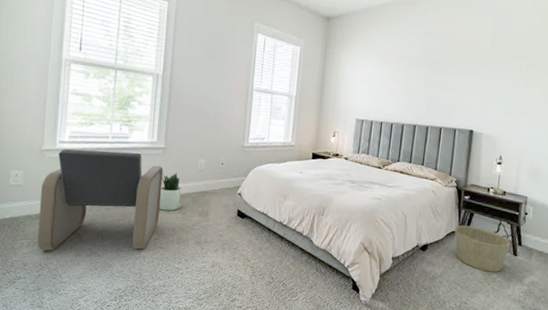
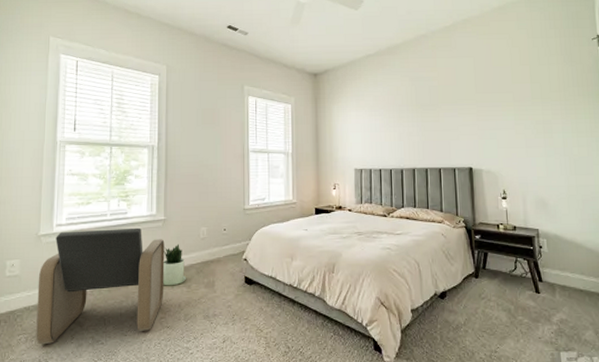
basket: present [454,225,511,273] -> none [470,266,531,314]

